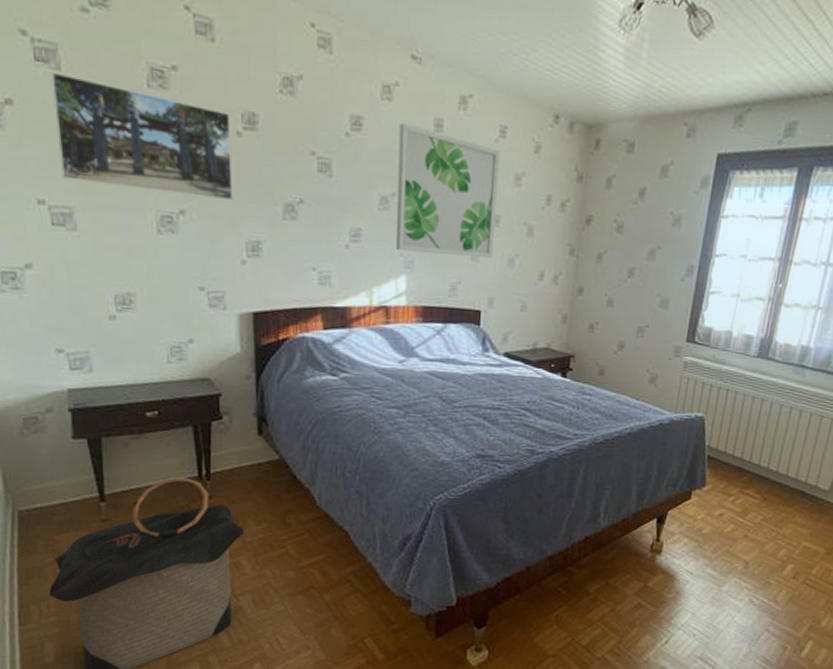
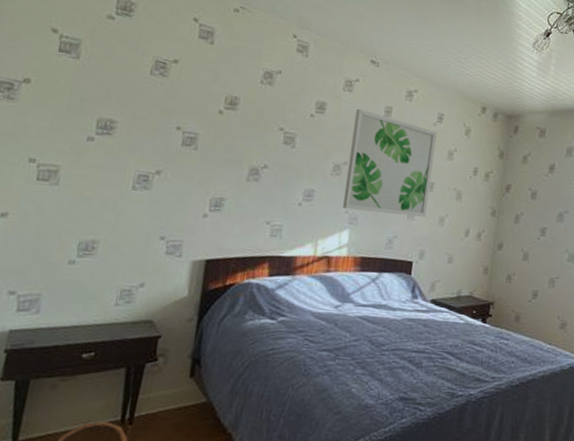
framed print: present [50,72,233,201] -> none [57,60,216,165]

